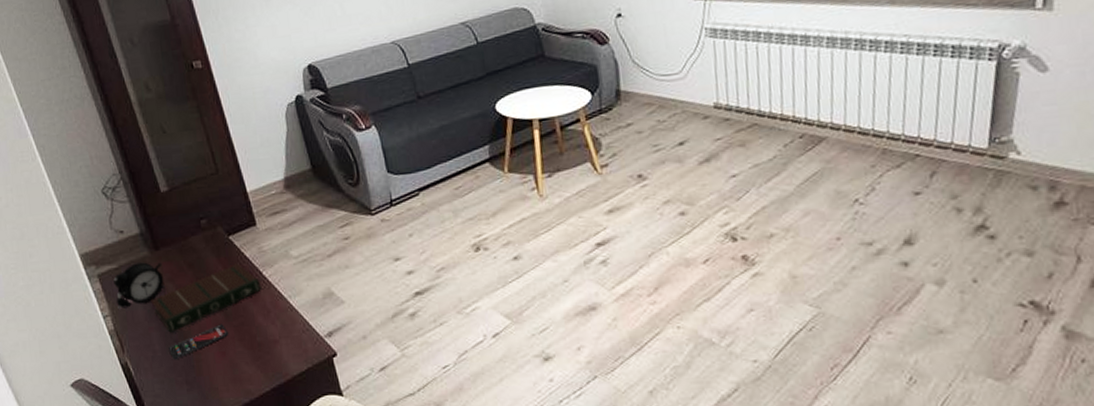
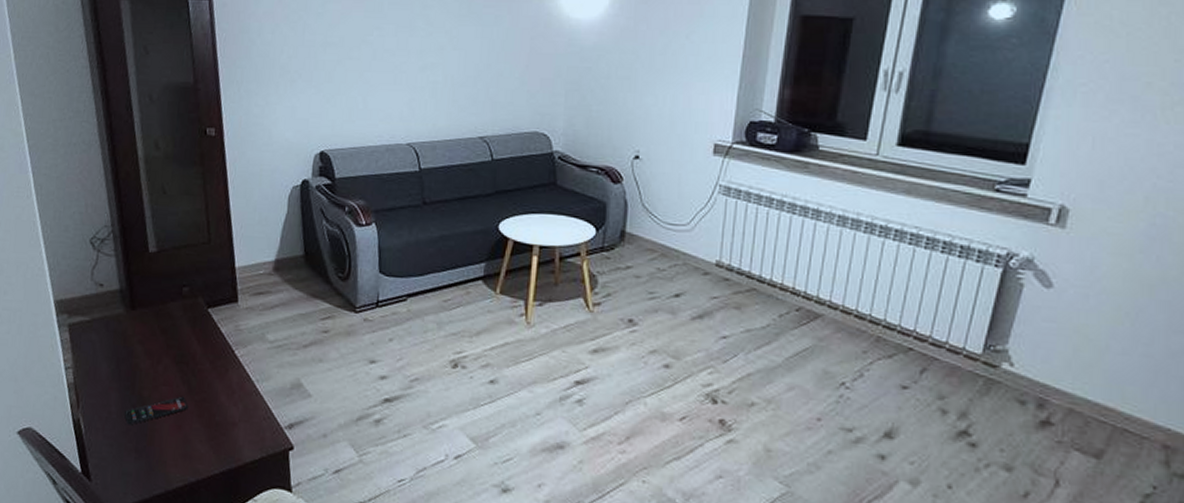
alarm clock: present [113,262,165,309] -> none [81,319,136,363]
book: present [151,263,261,333] -> none [116,337,231,397]

